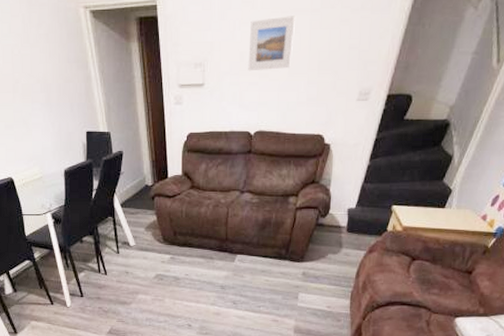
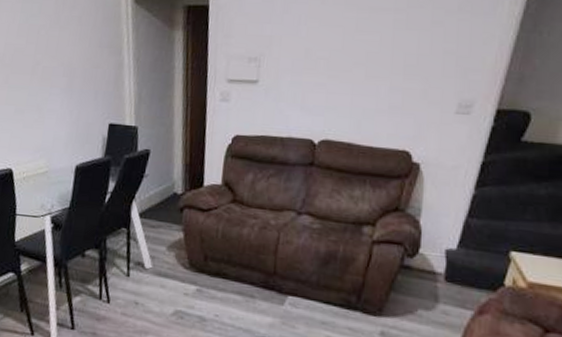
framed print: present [248,16,296,71] -> none [314,13,376,71]

